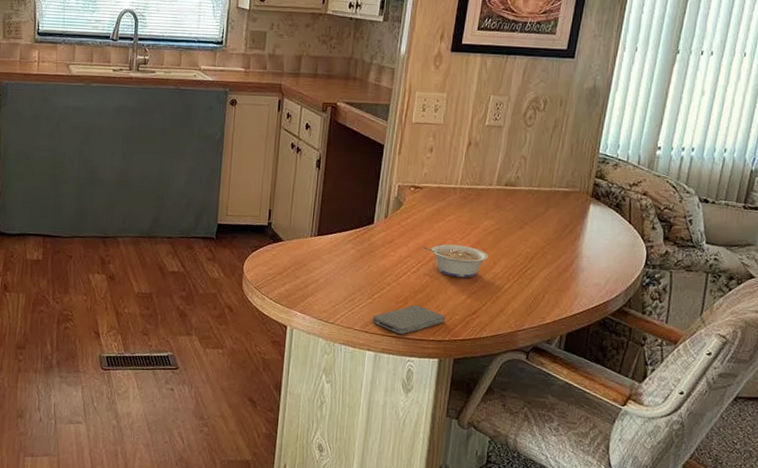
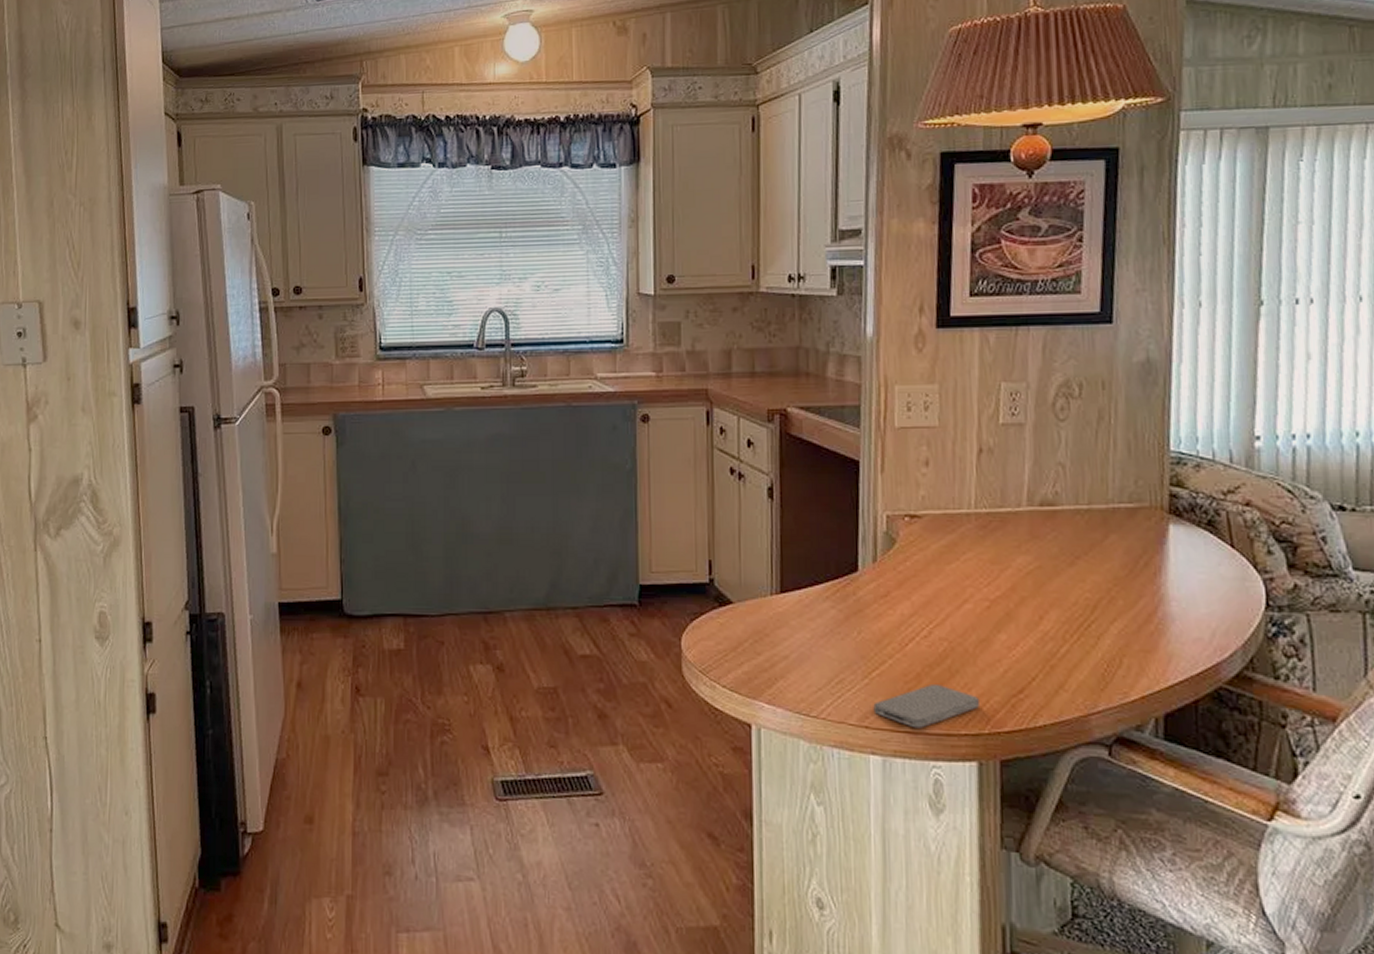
legume: present [422,244,488,278] -> none [931,593,1030,641]

